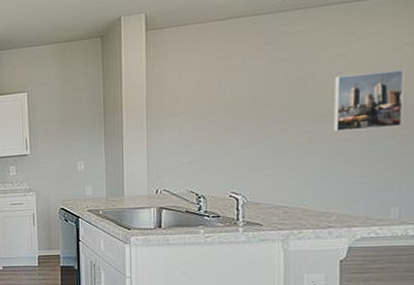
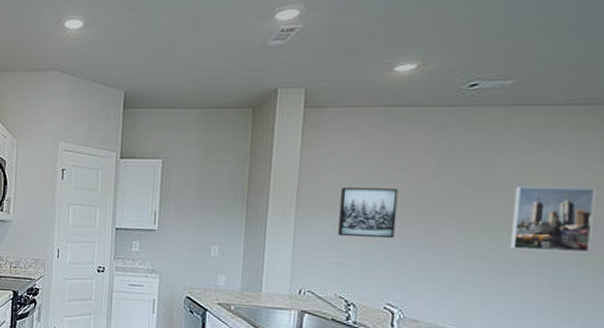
wall art: none [184,92,234,140] -> present [338,187,399,239]

